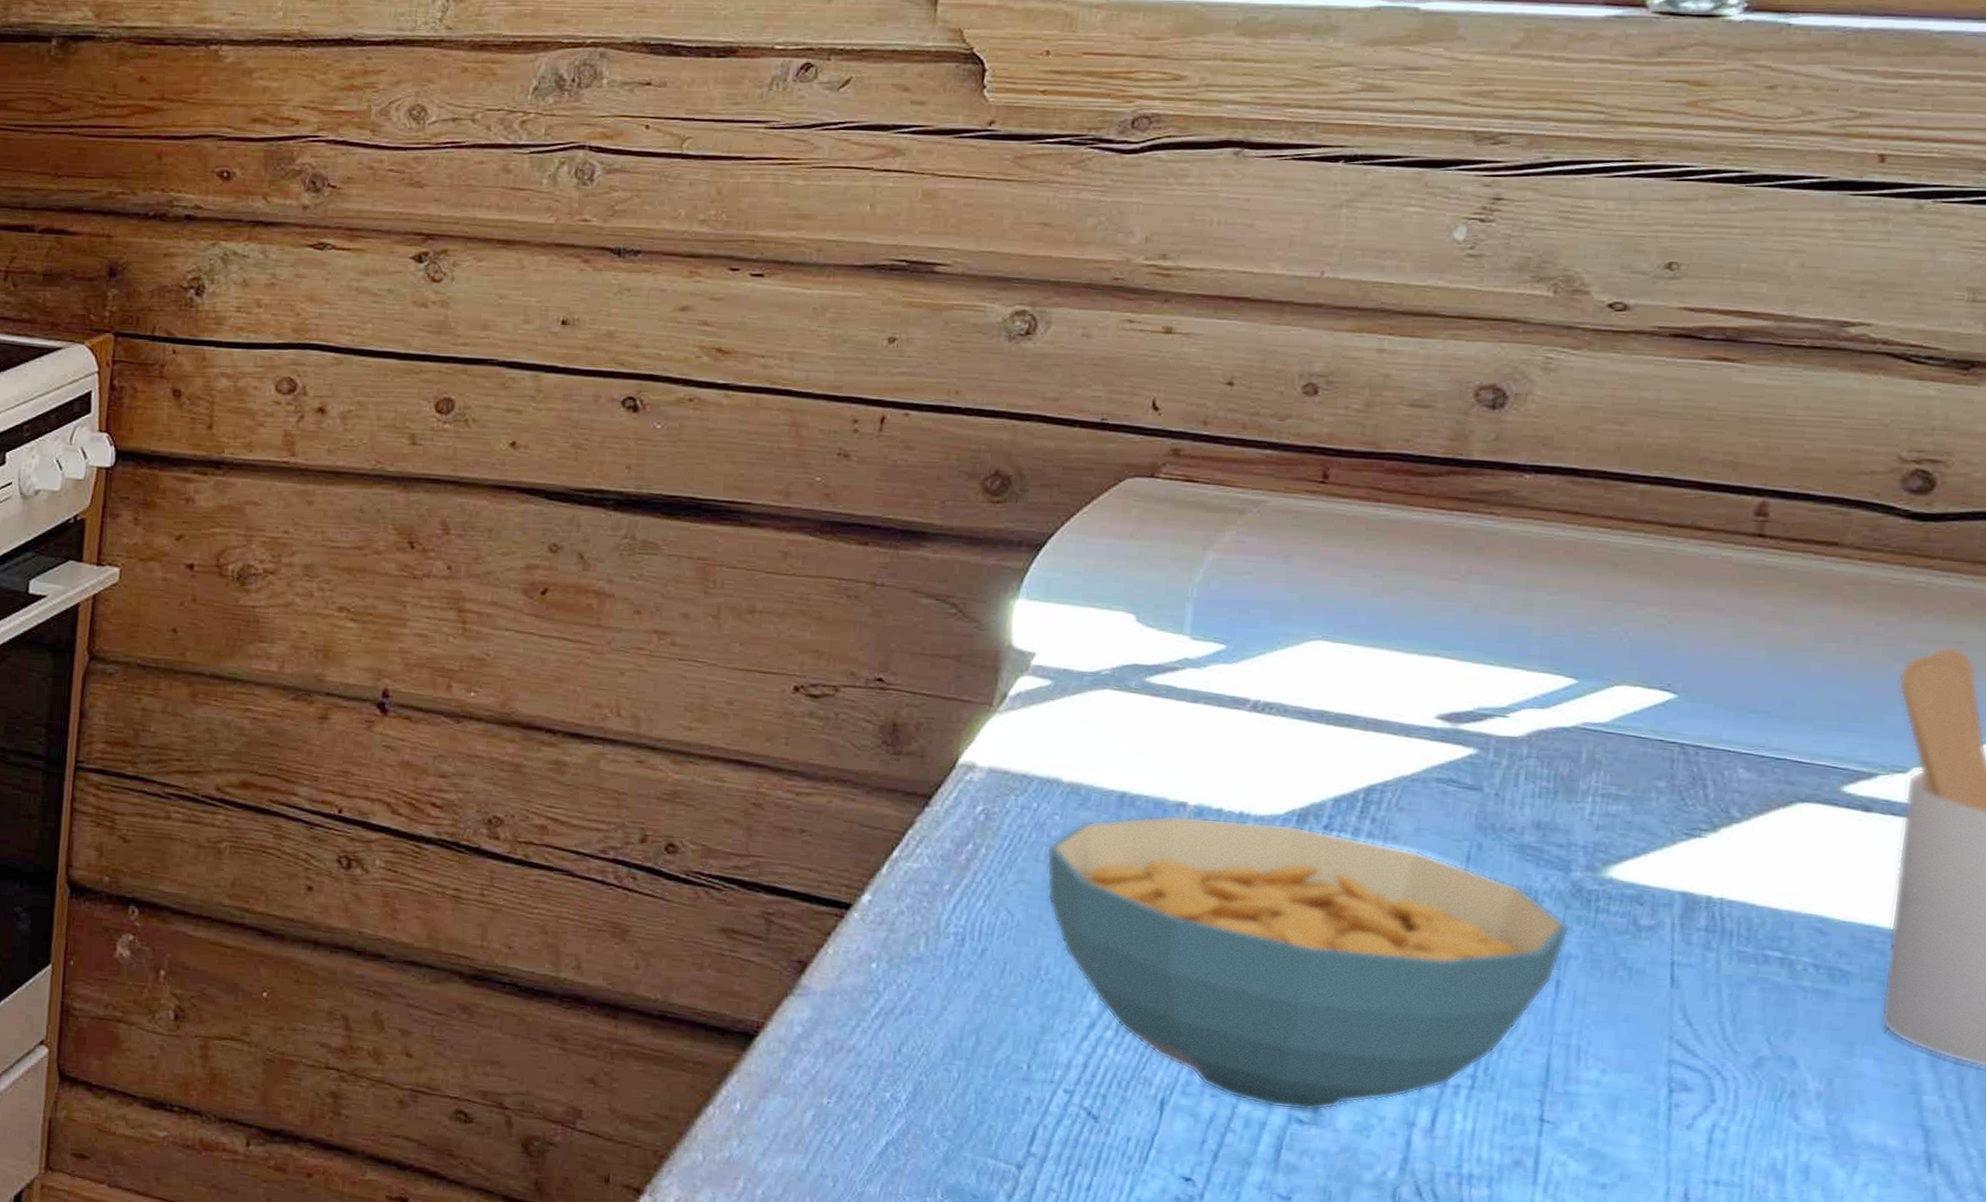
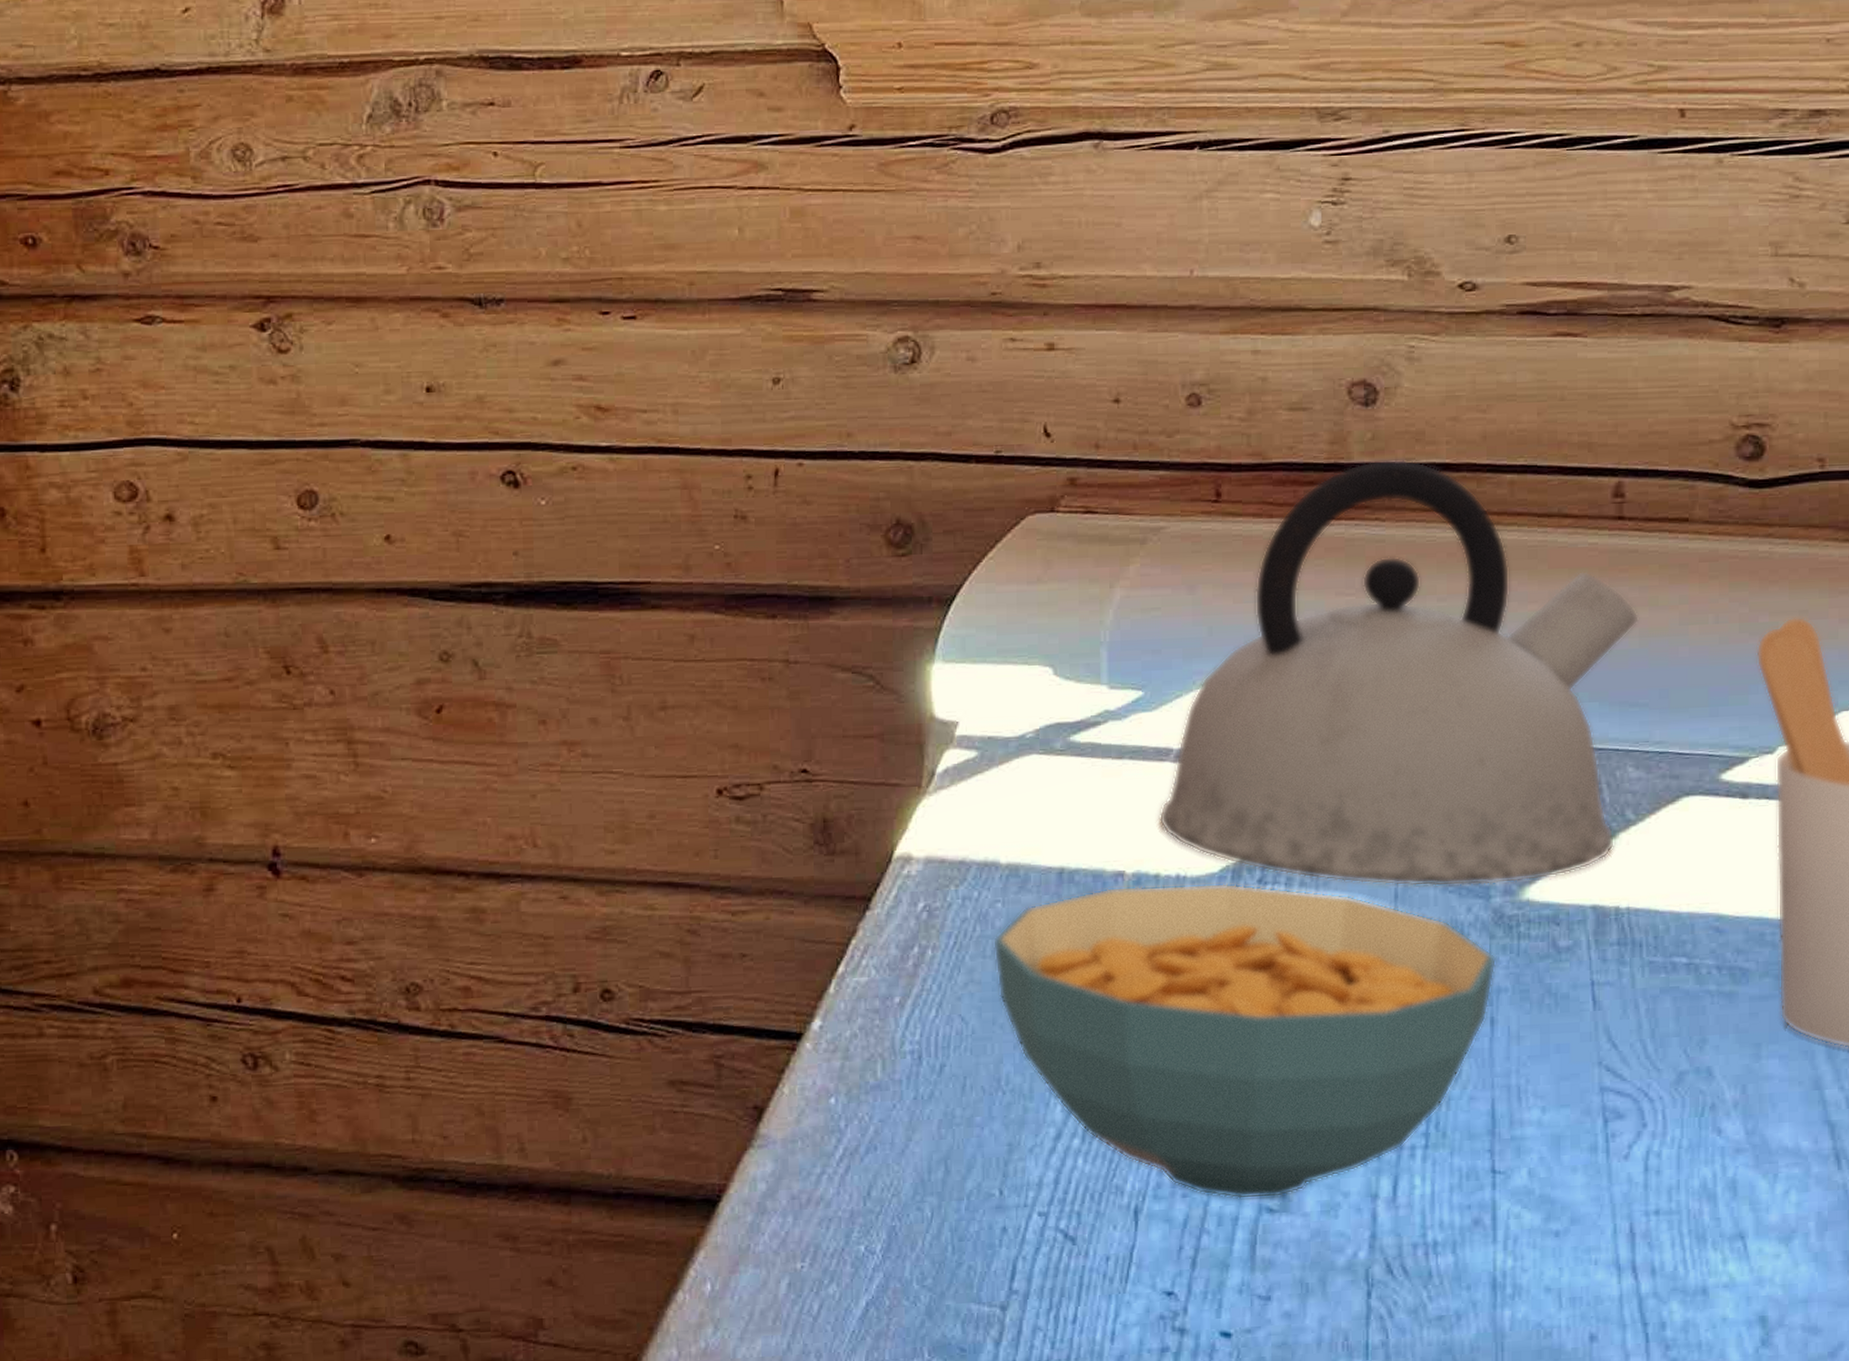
kettle: none [1227,459,1769,861] -> present [1159,459,1639,887]

